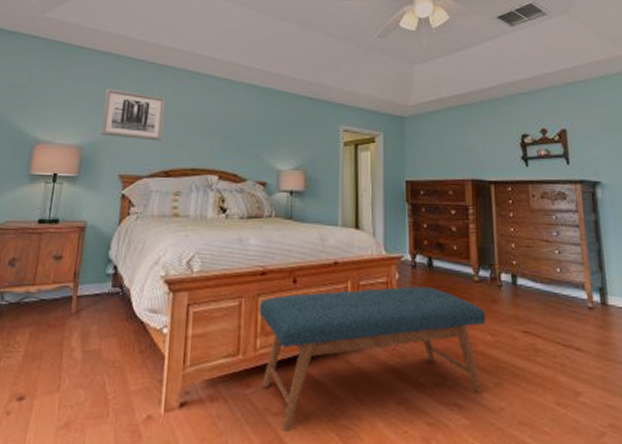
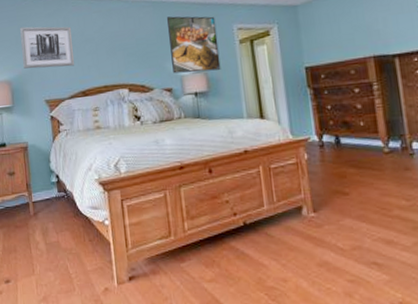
bench: present [259,286,485,431] -> none [182,163,401,294]
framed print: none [270,106,323,170] -> present [167,16,221,74]

